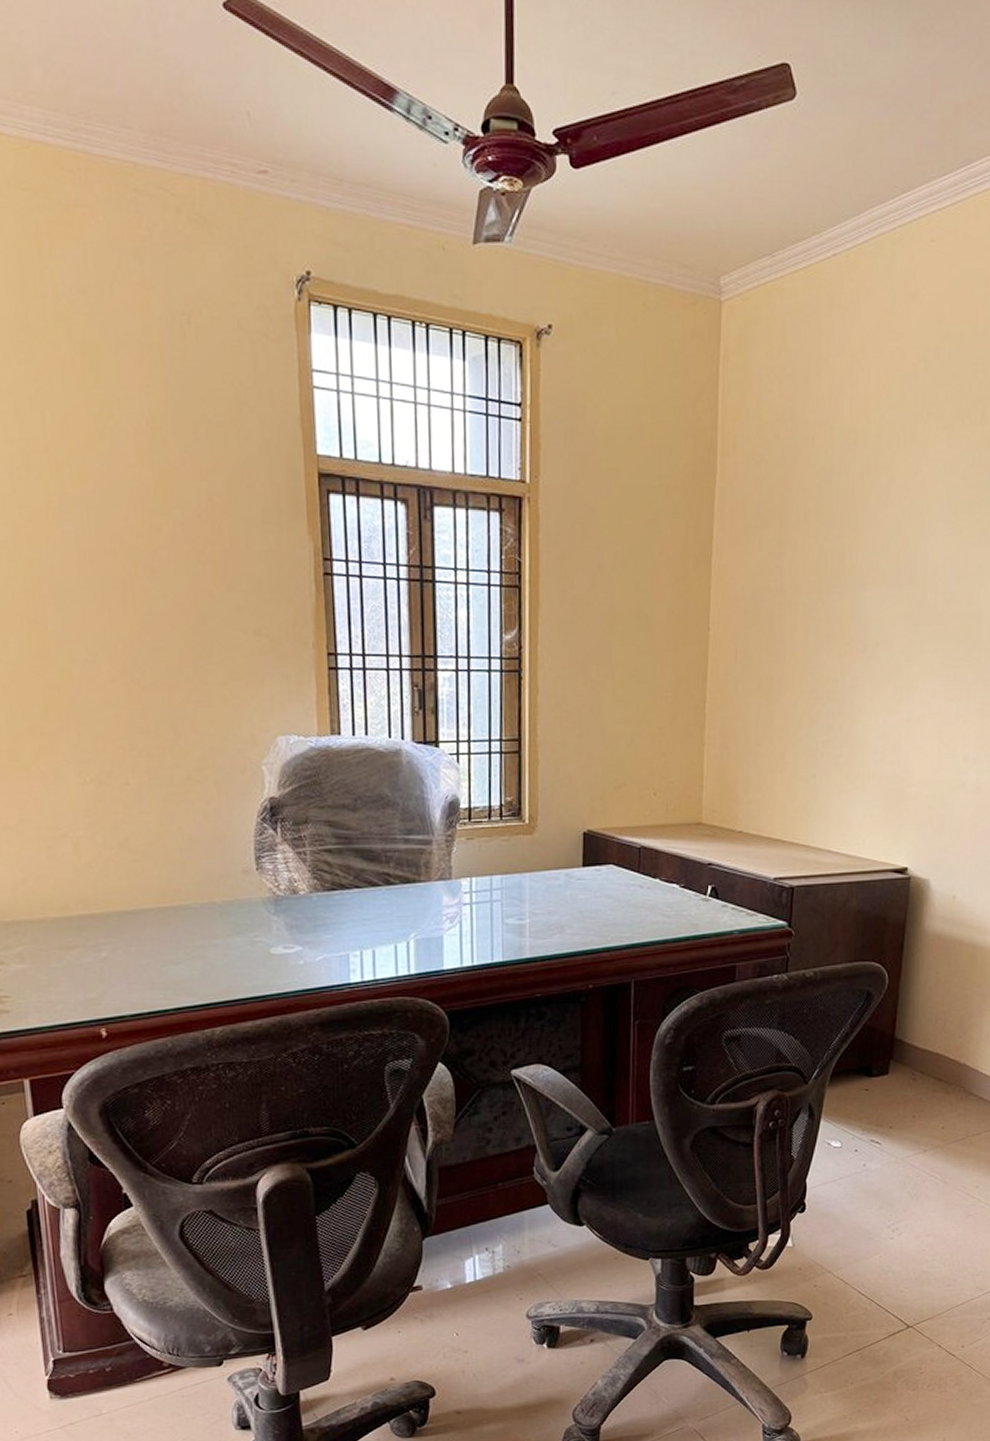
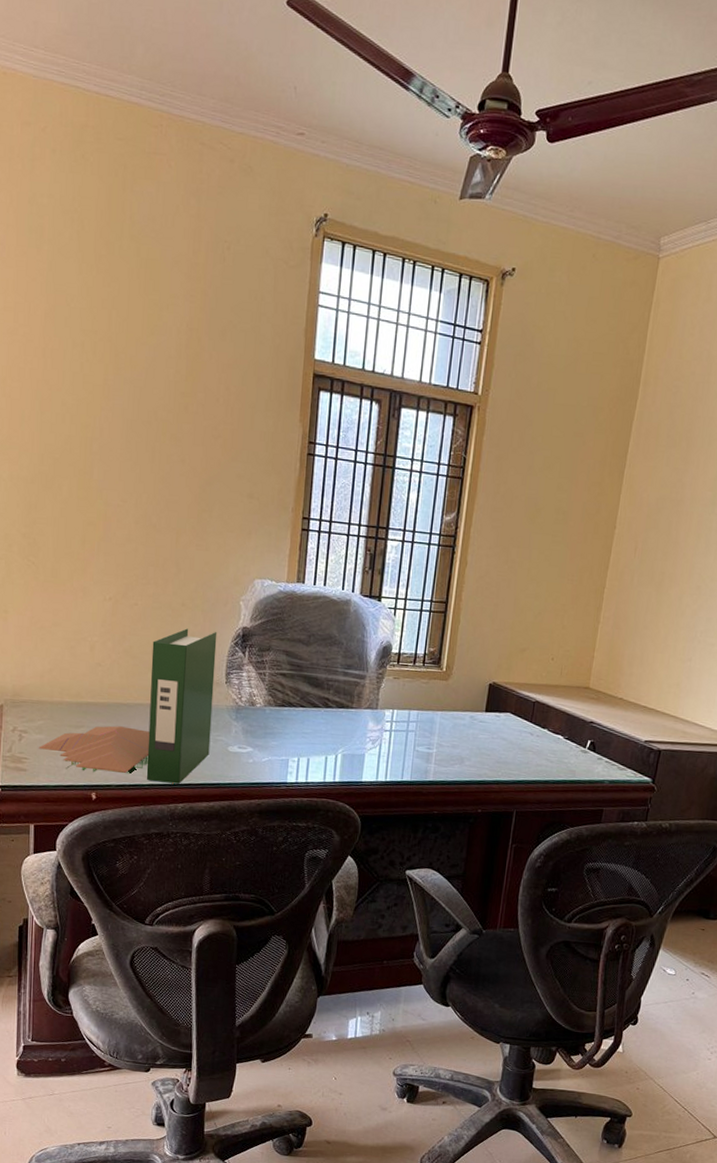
papers: none [21,940,169,1003] -> present [38,725,150,773]
binder: none [155,807,248,1004] -> present [146,628,218,784]

